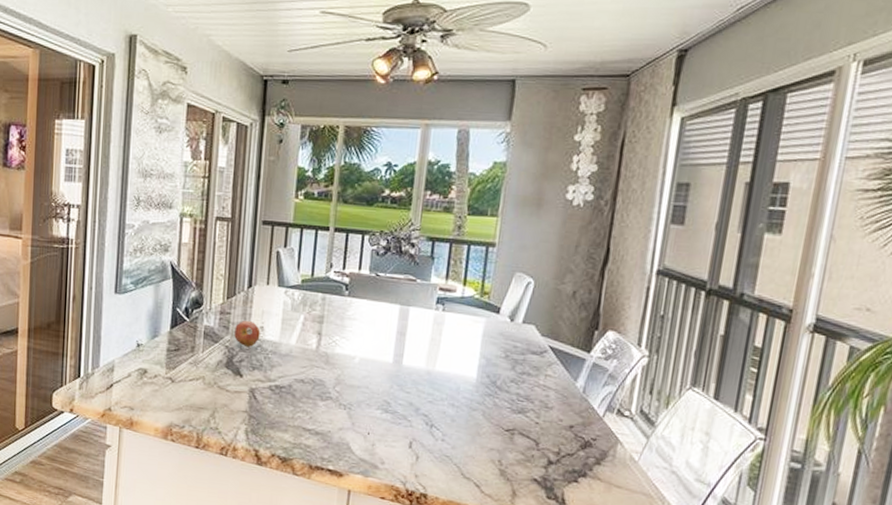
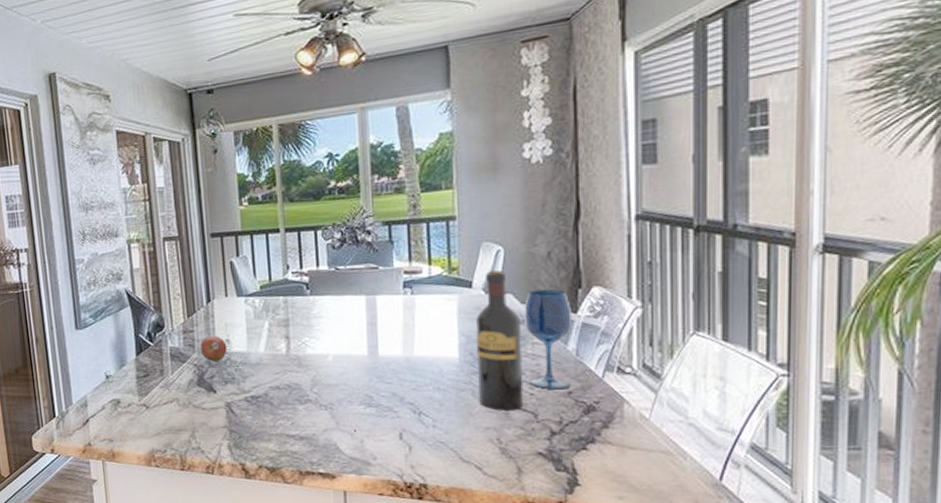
wine bottle: none [488,300,539,436] -> present [475,270,524,411]
wineglass: none [537,325,586,423] -> present [523,289,573,390]

